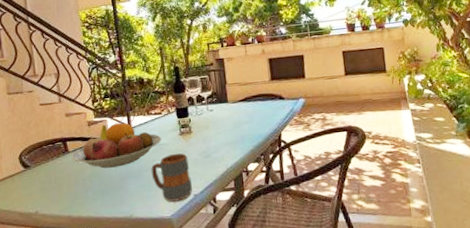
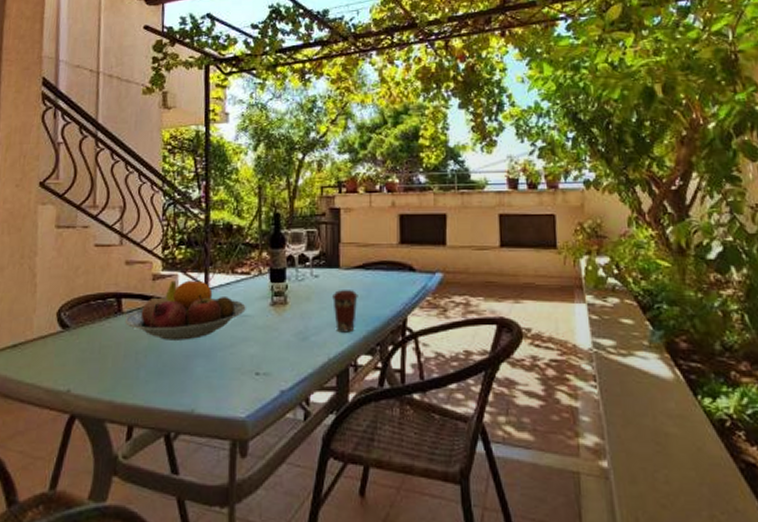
mug: present [151,153,192,202] -> none [226,329,279,397]
coffee cup: none [225,117,244,149] -> present [333,290,358,333]

